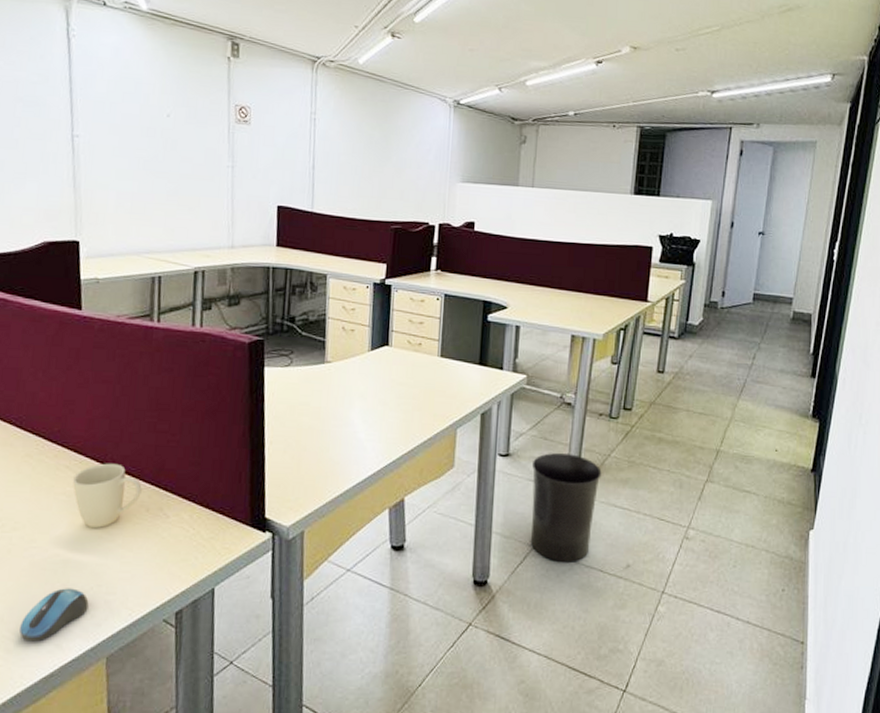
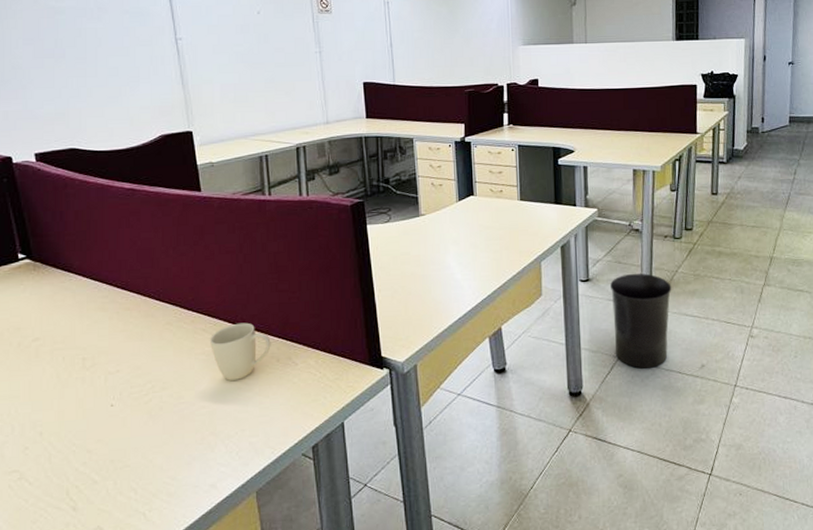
computer mouse: present [19,588,89,642] -> none [178,435,236,485]

